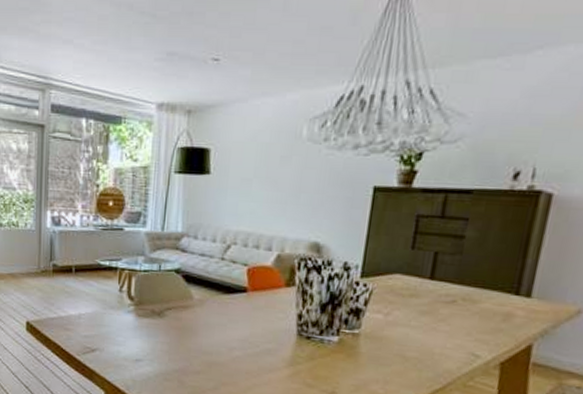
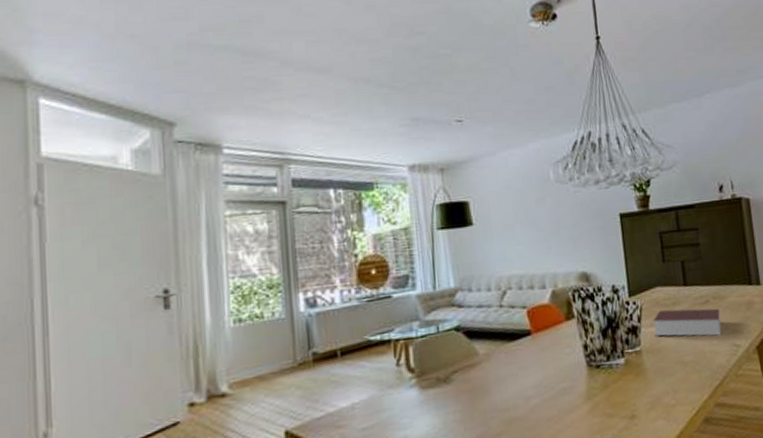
book: none [379,298,466,340] -> present [653,308,722,336]

